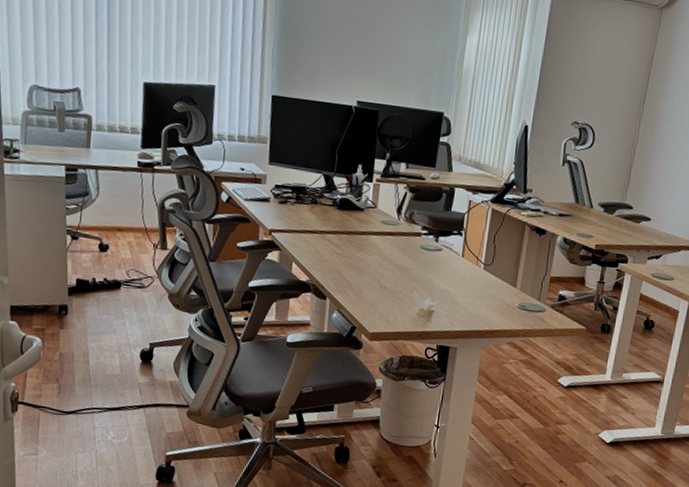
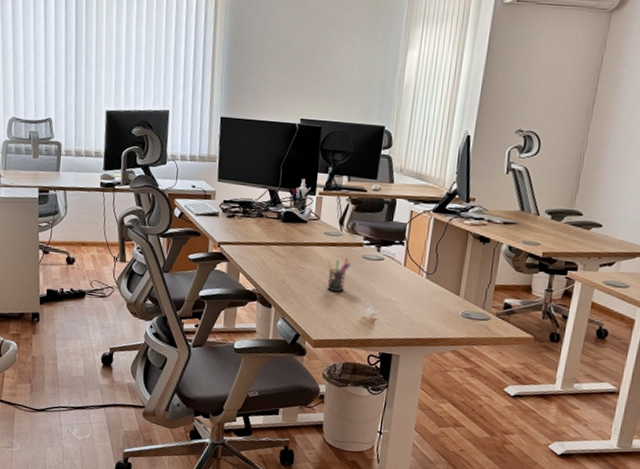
pen holder: none [383,248,408,283] -> present [326,258,350,292]

